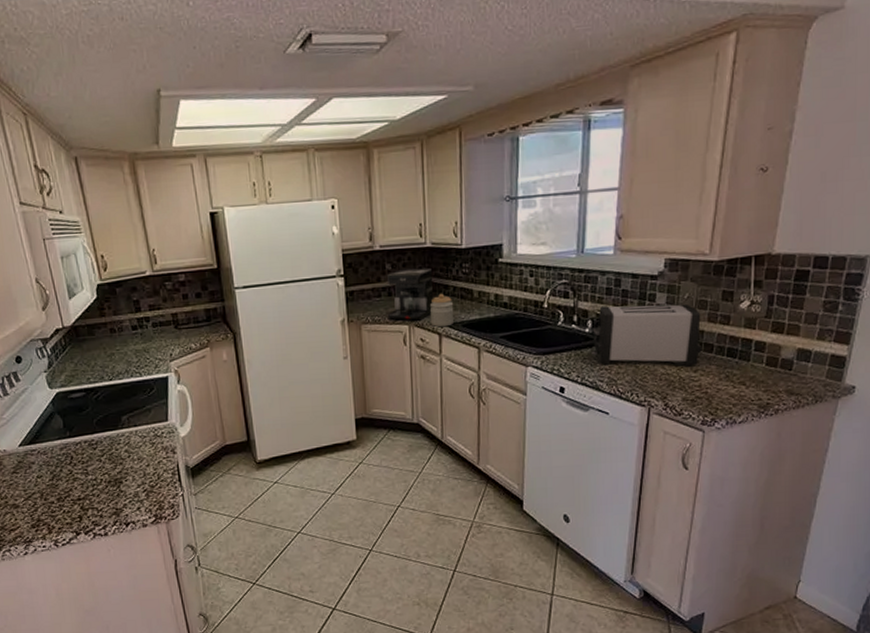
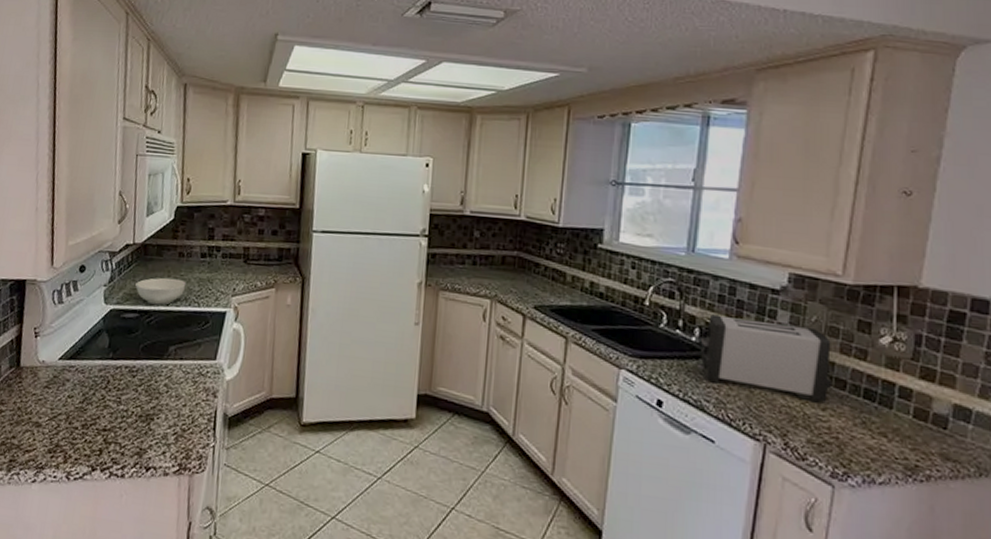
bowl: none [75,353,124,382] -> present [135,277,187,305]
coffee maker: present [387,267,433,321] -> none [468,239,524,297]
jar: present [429,293,455,328] -> none [514,271,544,309]

